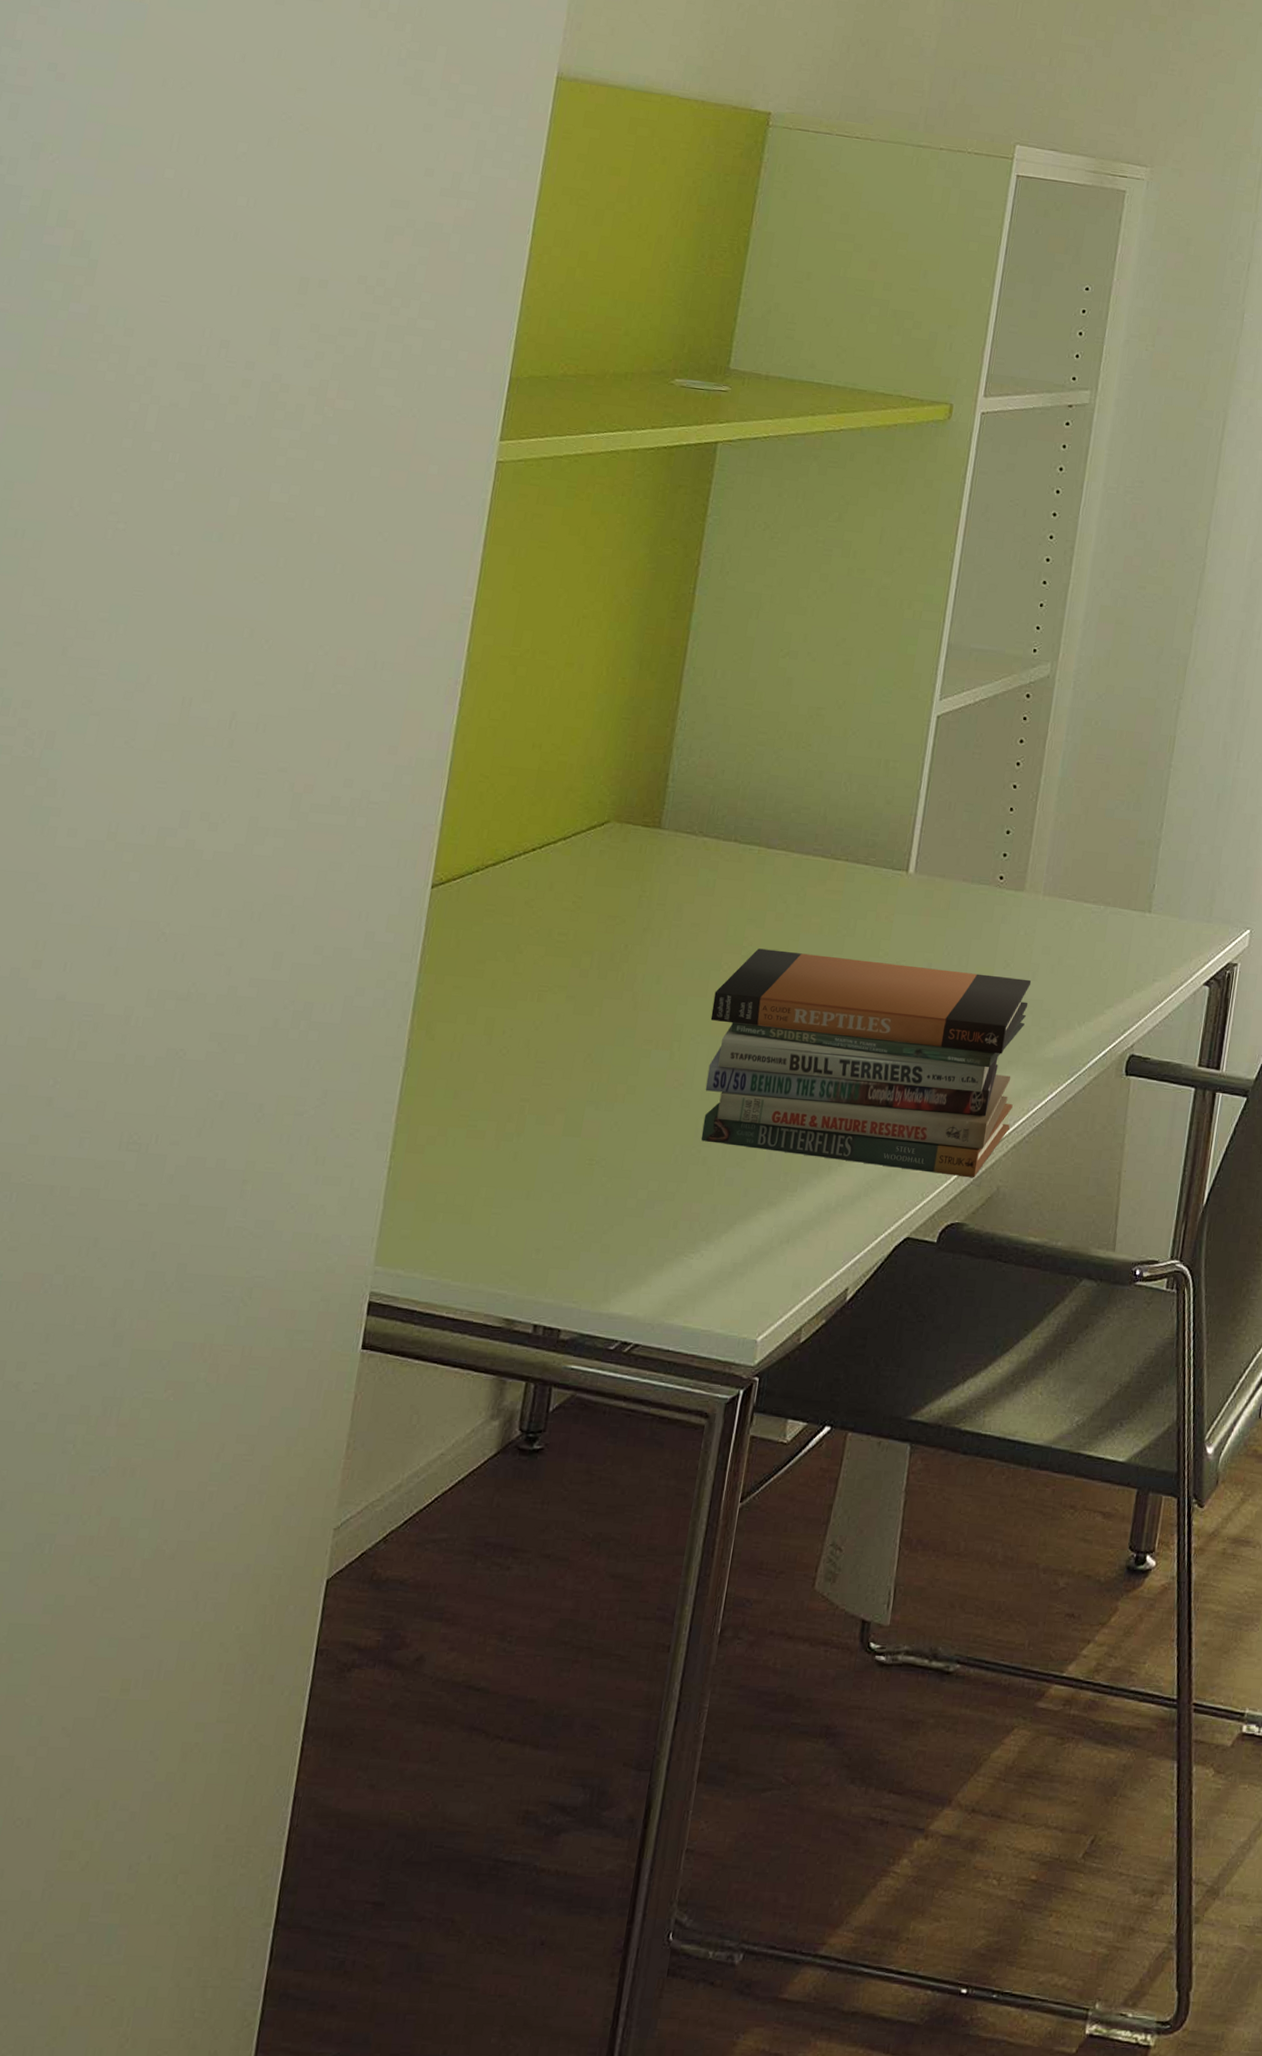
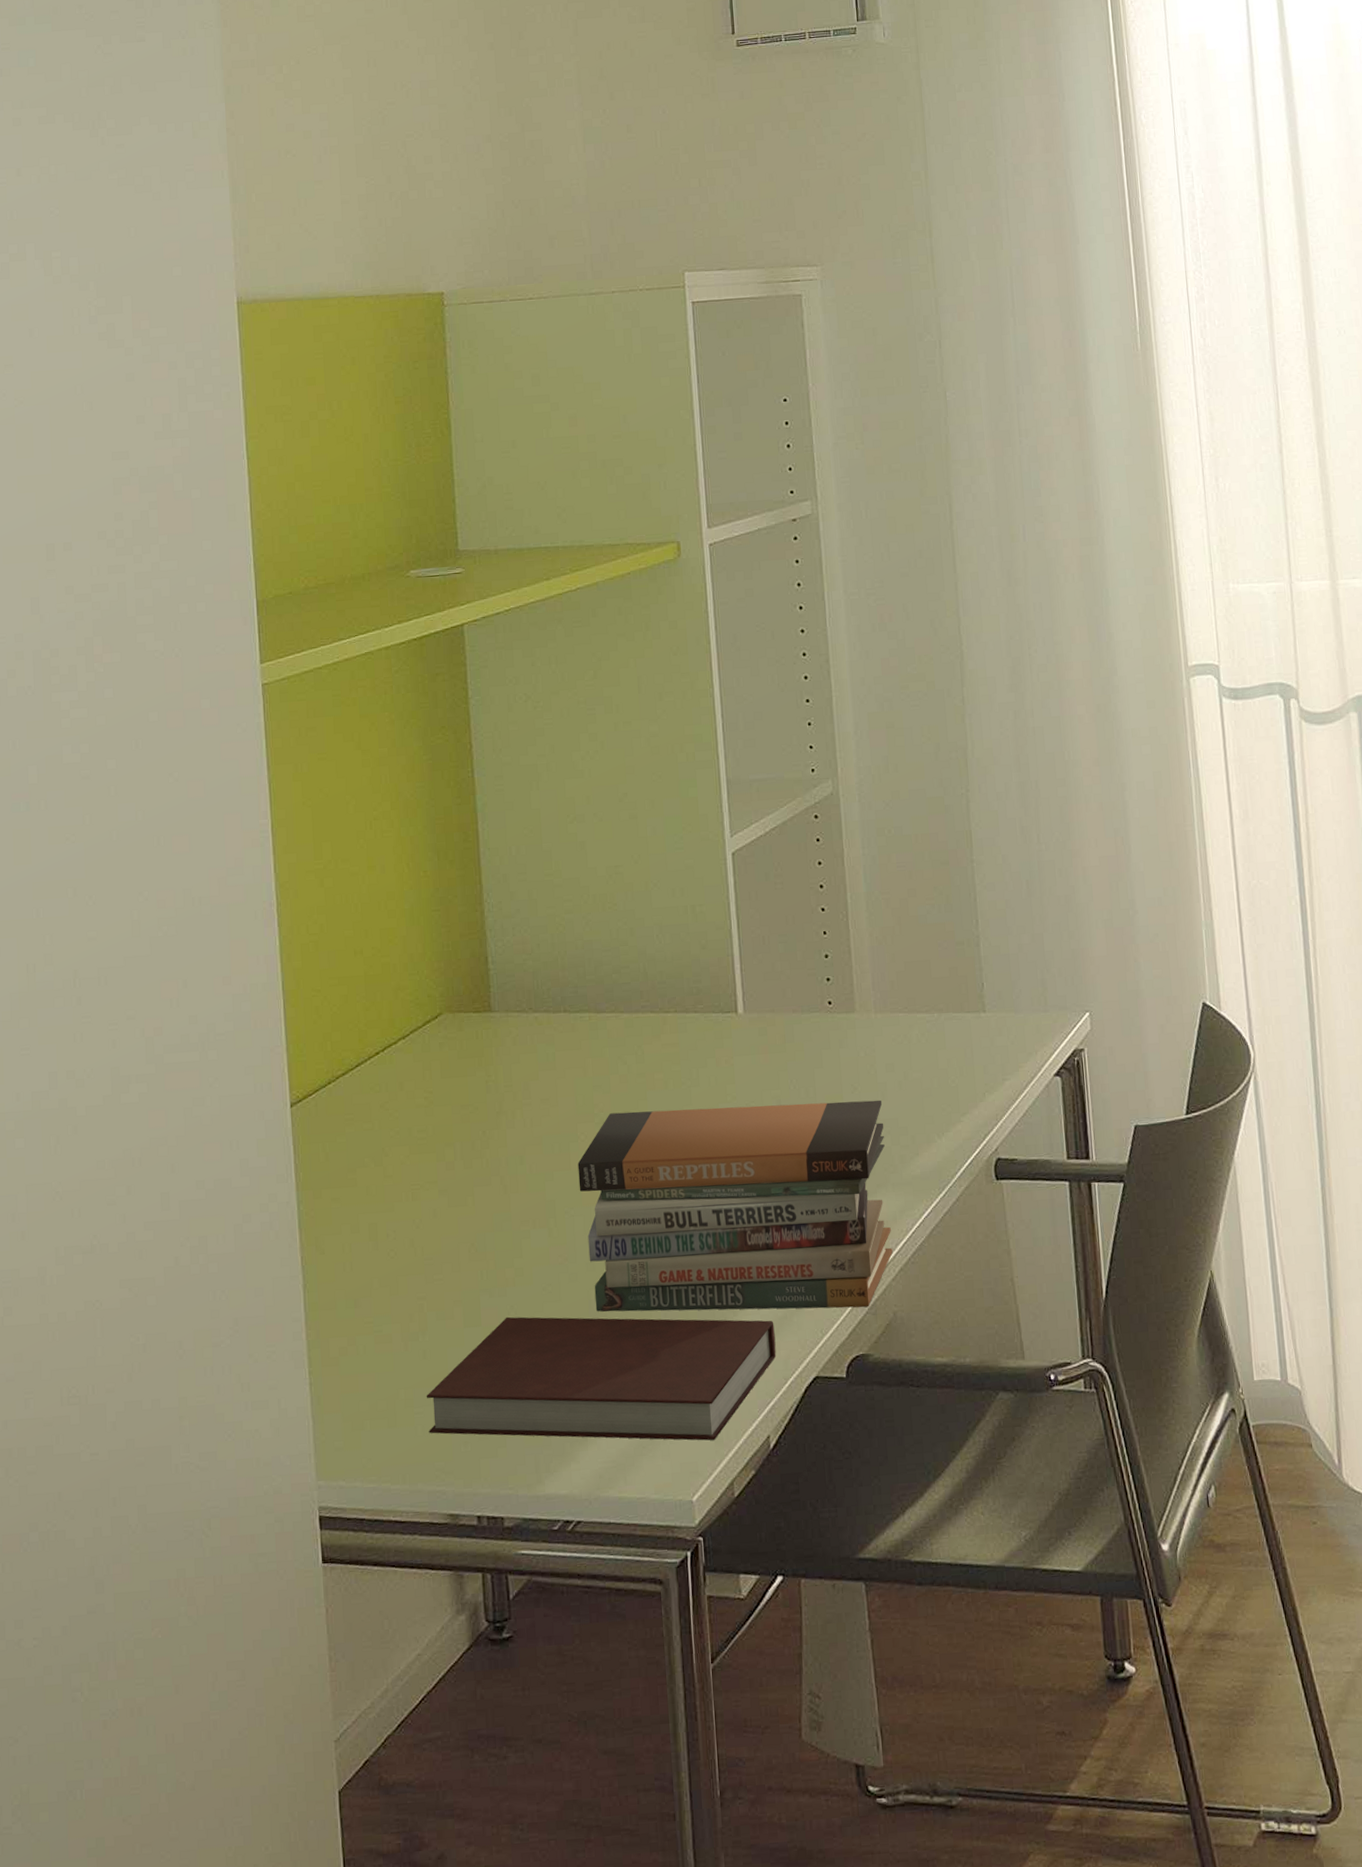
notebook: none [502,1132,877,1285] -> present [426,1316,776,1441]

